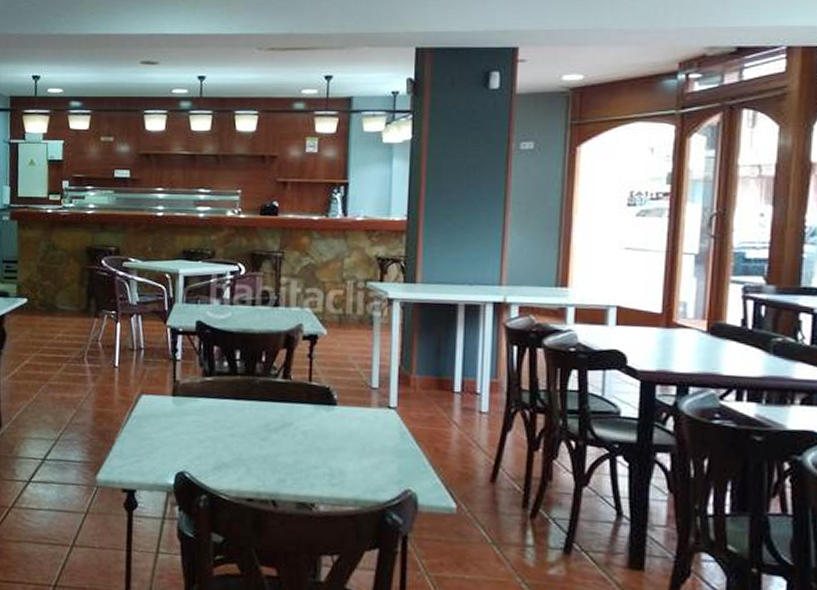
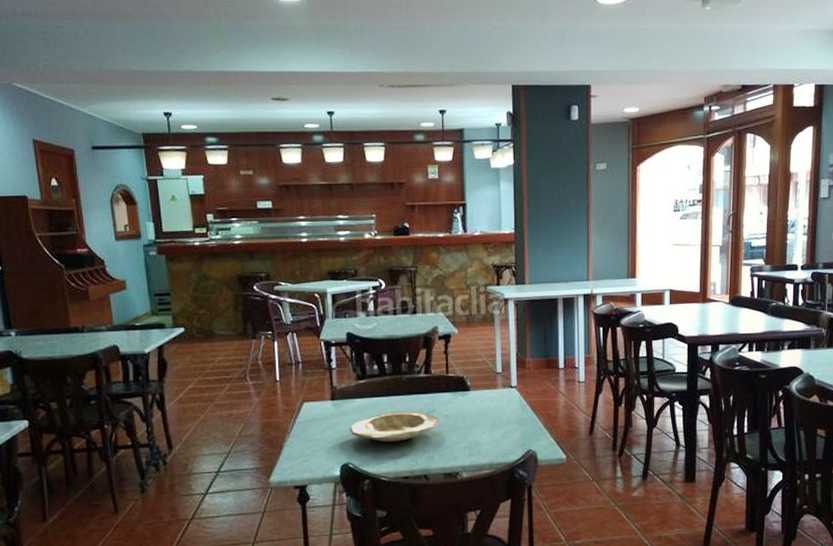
plate: none [190,418,296,456] -> present [350,411,439,443]

